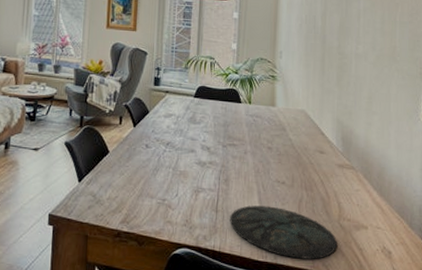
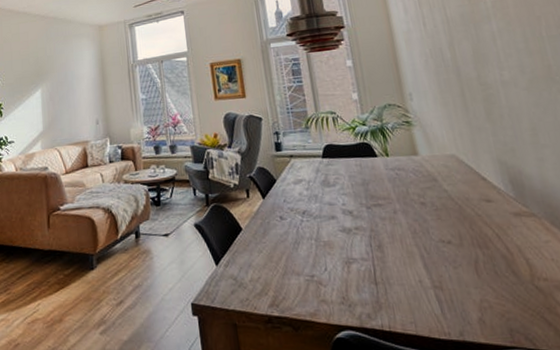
plate: present [230,205,338,259] -> none [393,271,539,334]

